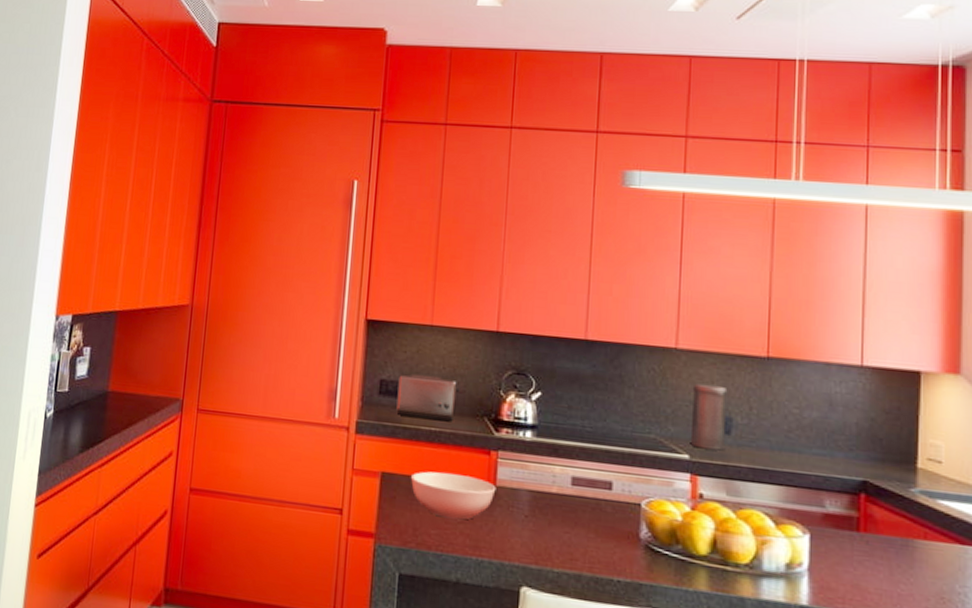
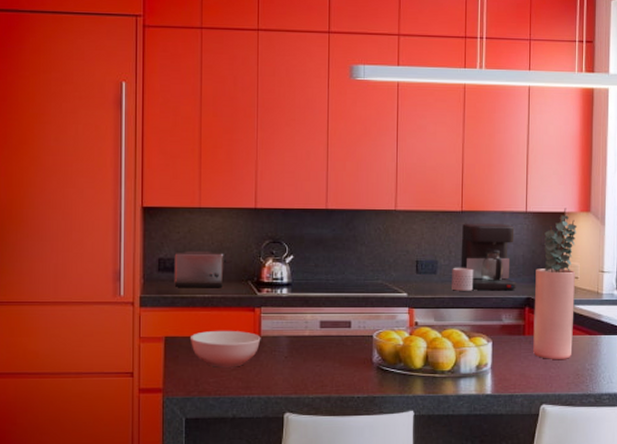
canister: present [690,383,728,451] -> none [407,236,434,287]
mug: none [752,428,784,463] -> present [452,267,474,291]
coffee maker: none [765,373,847,468] -> present [461,223,516,290]
vase: none [872,365,939,574] -> present [533,208,577,359]

